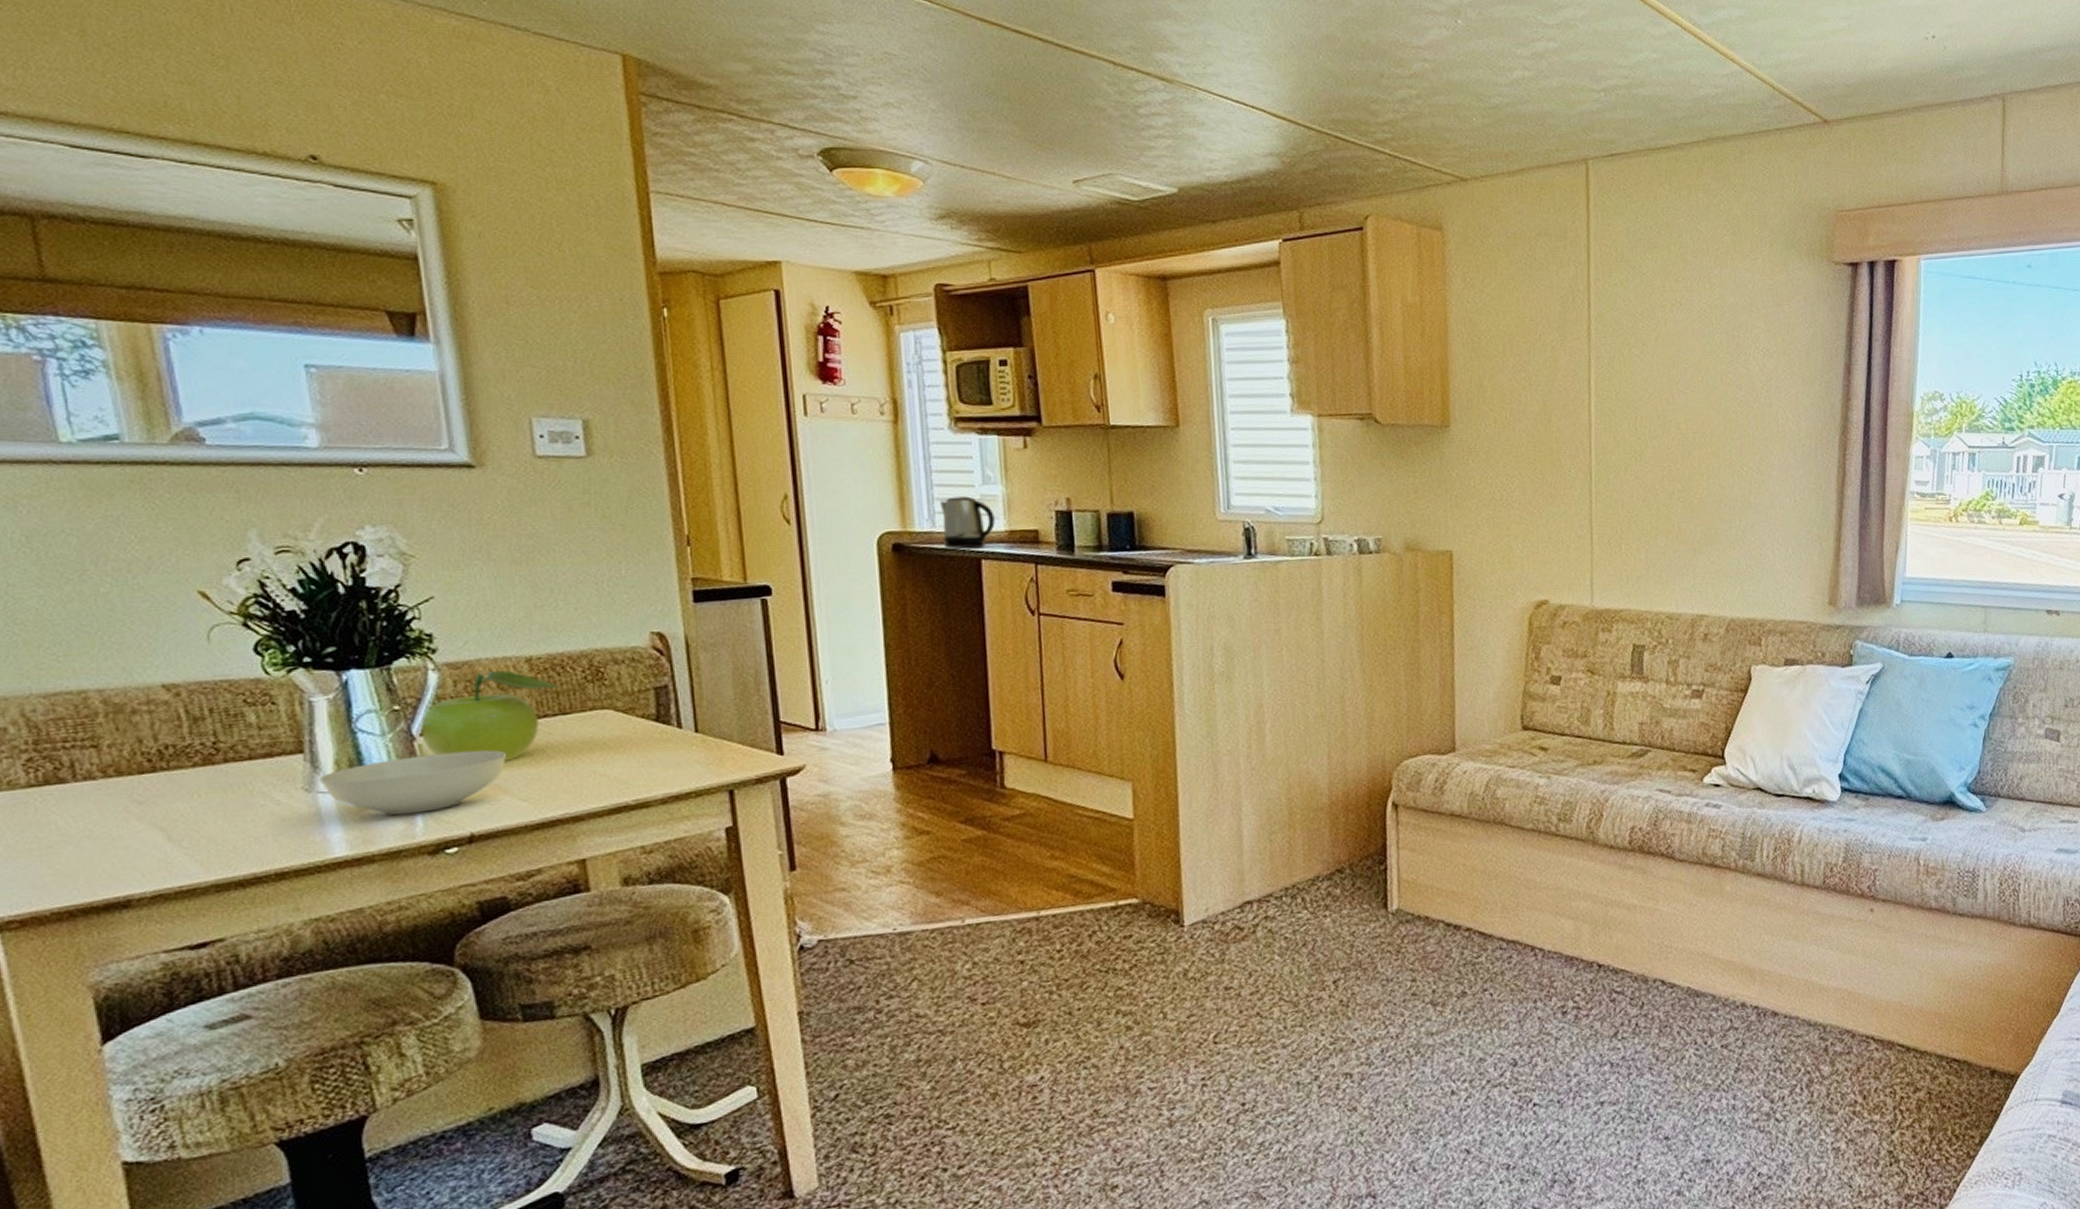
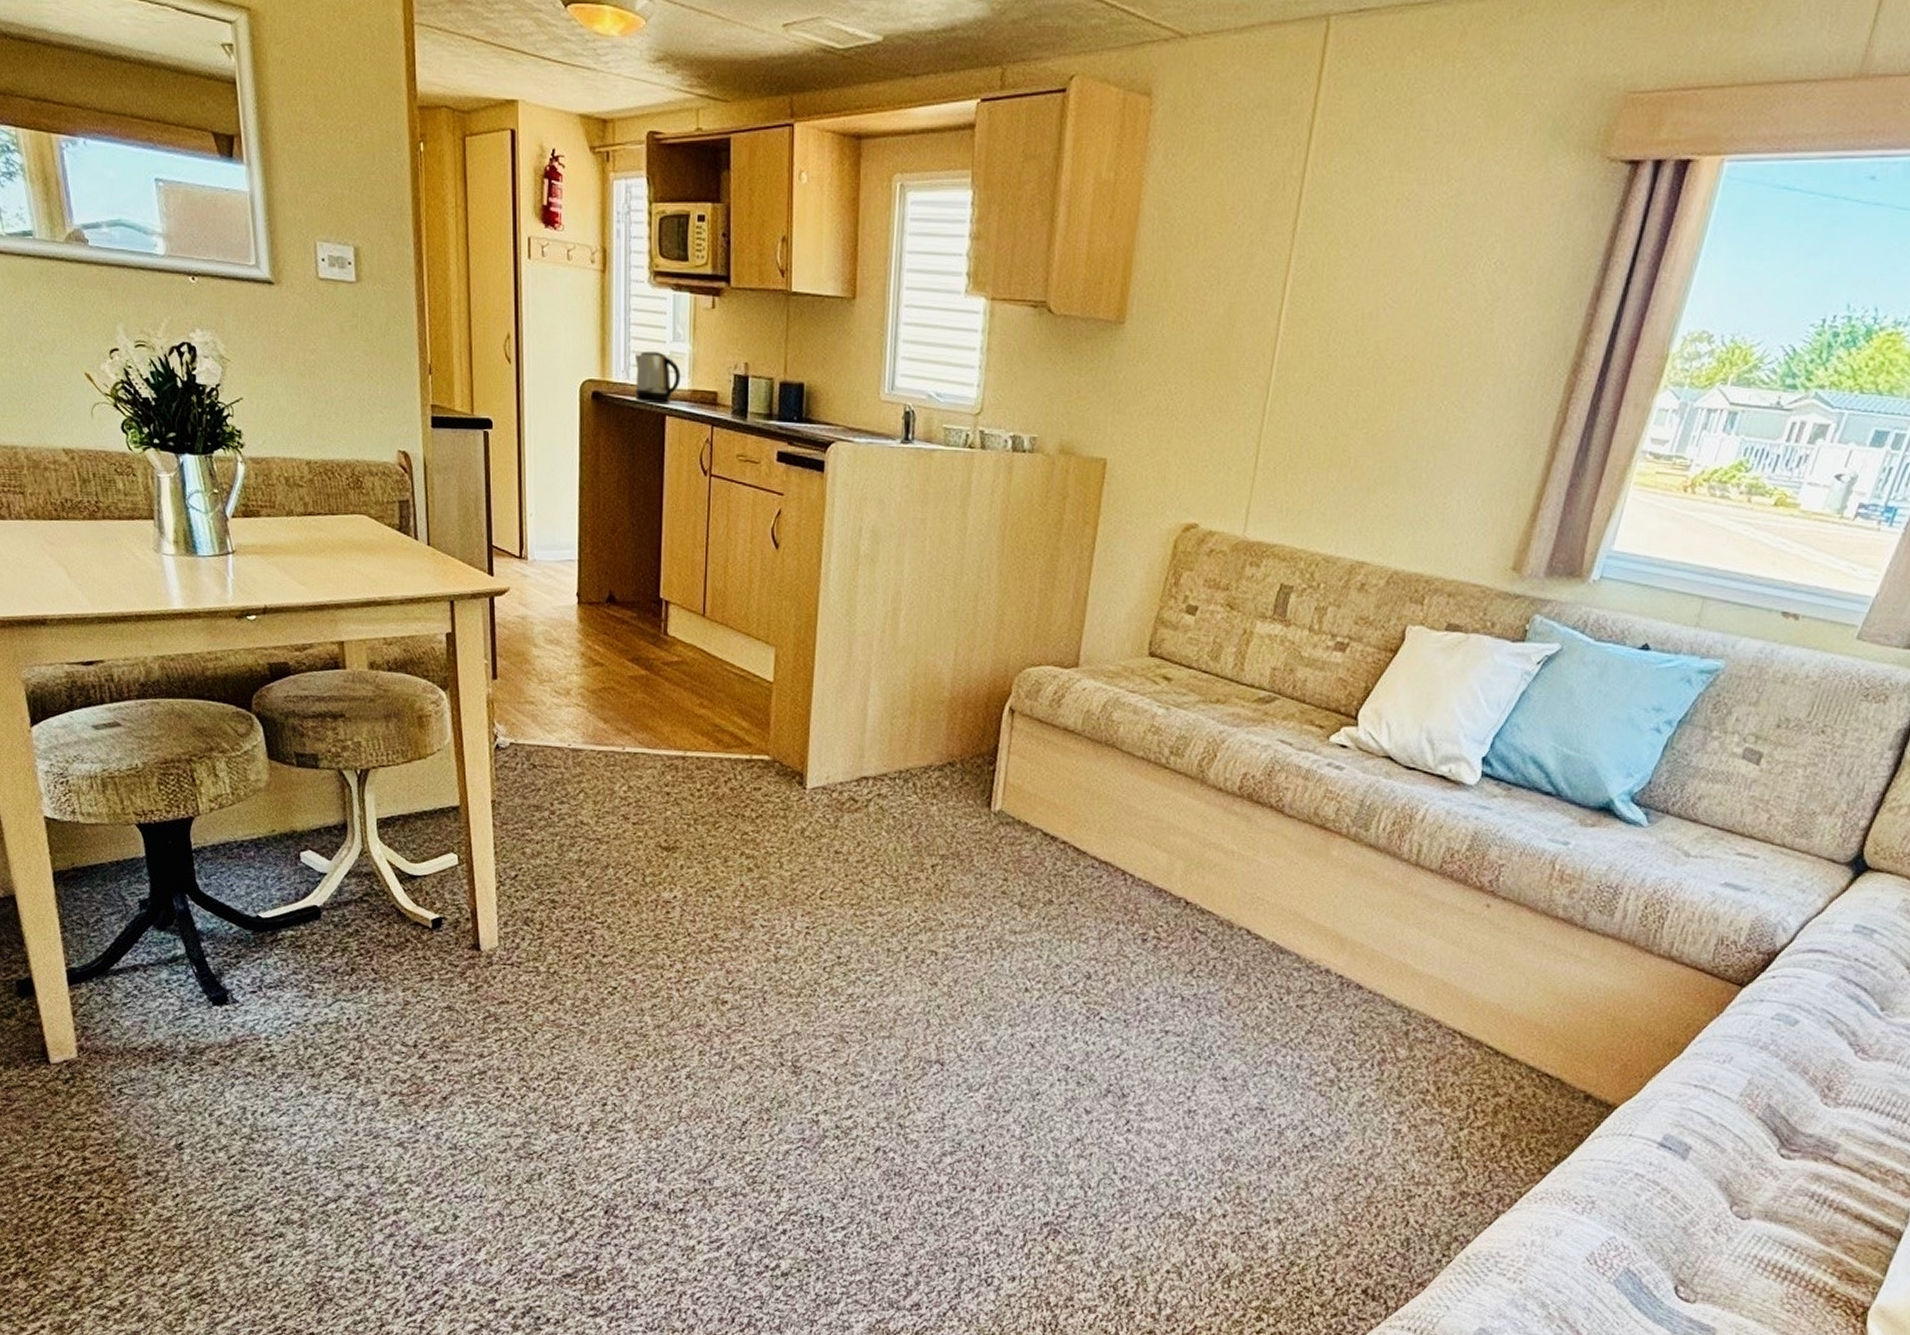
bowl: present [319,750,508,816] -> none [164,534,291,583]
fruit: present [421,670,562,762] -> none [232,469,331,549]

